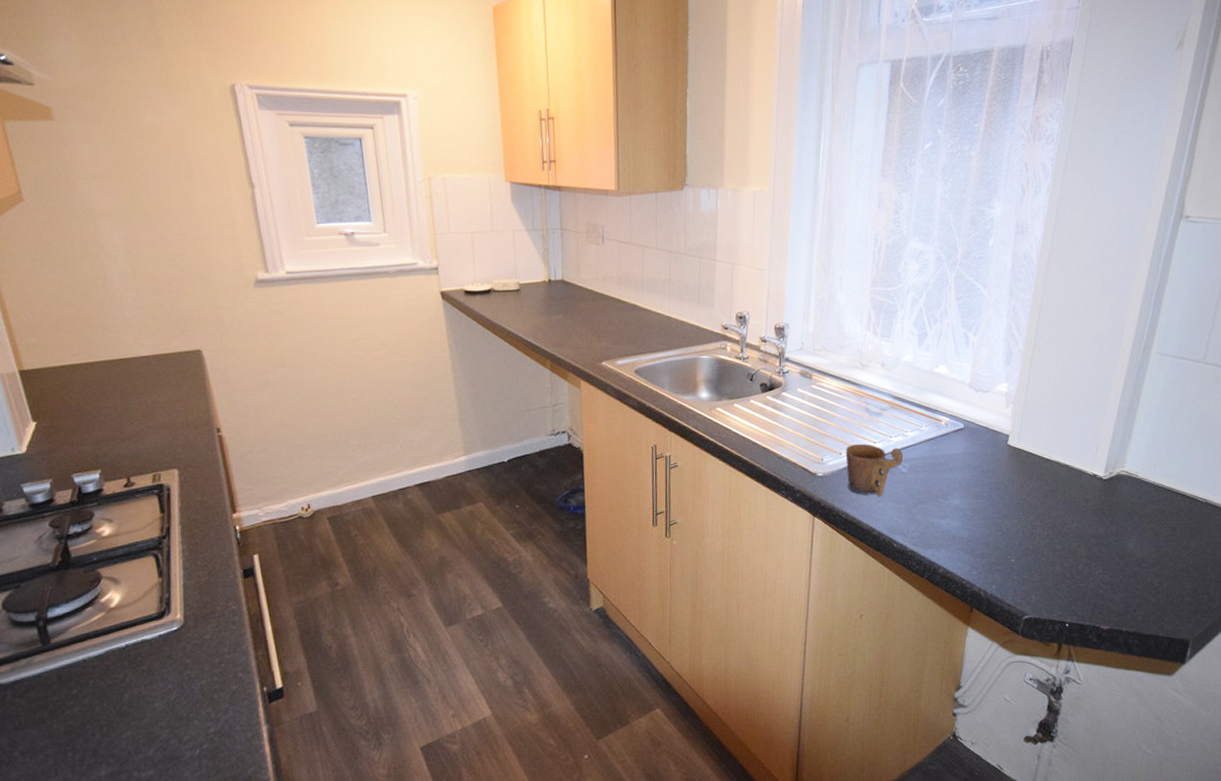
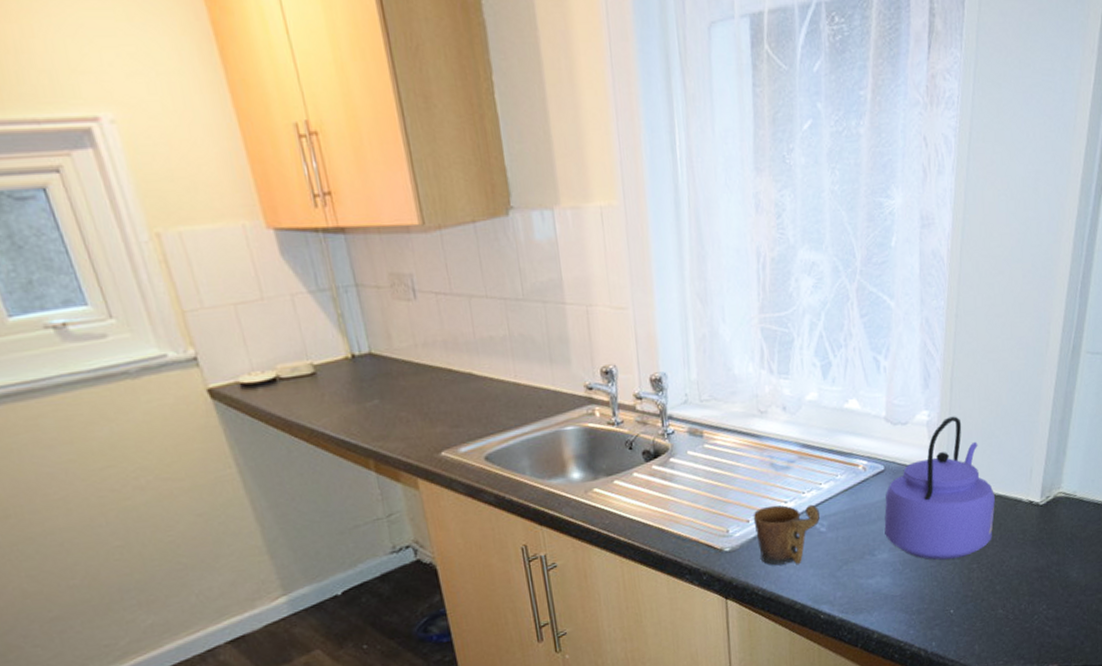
kettle: none [959,391,1062,515] -> present [884,416,995,560]

